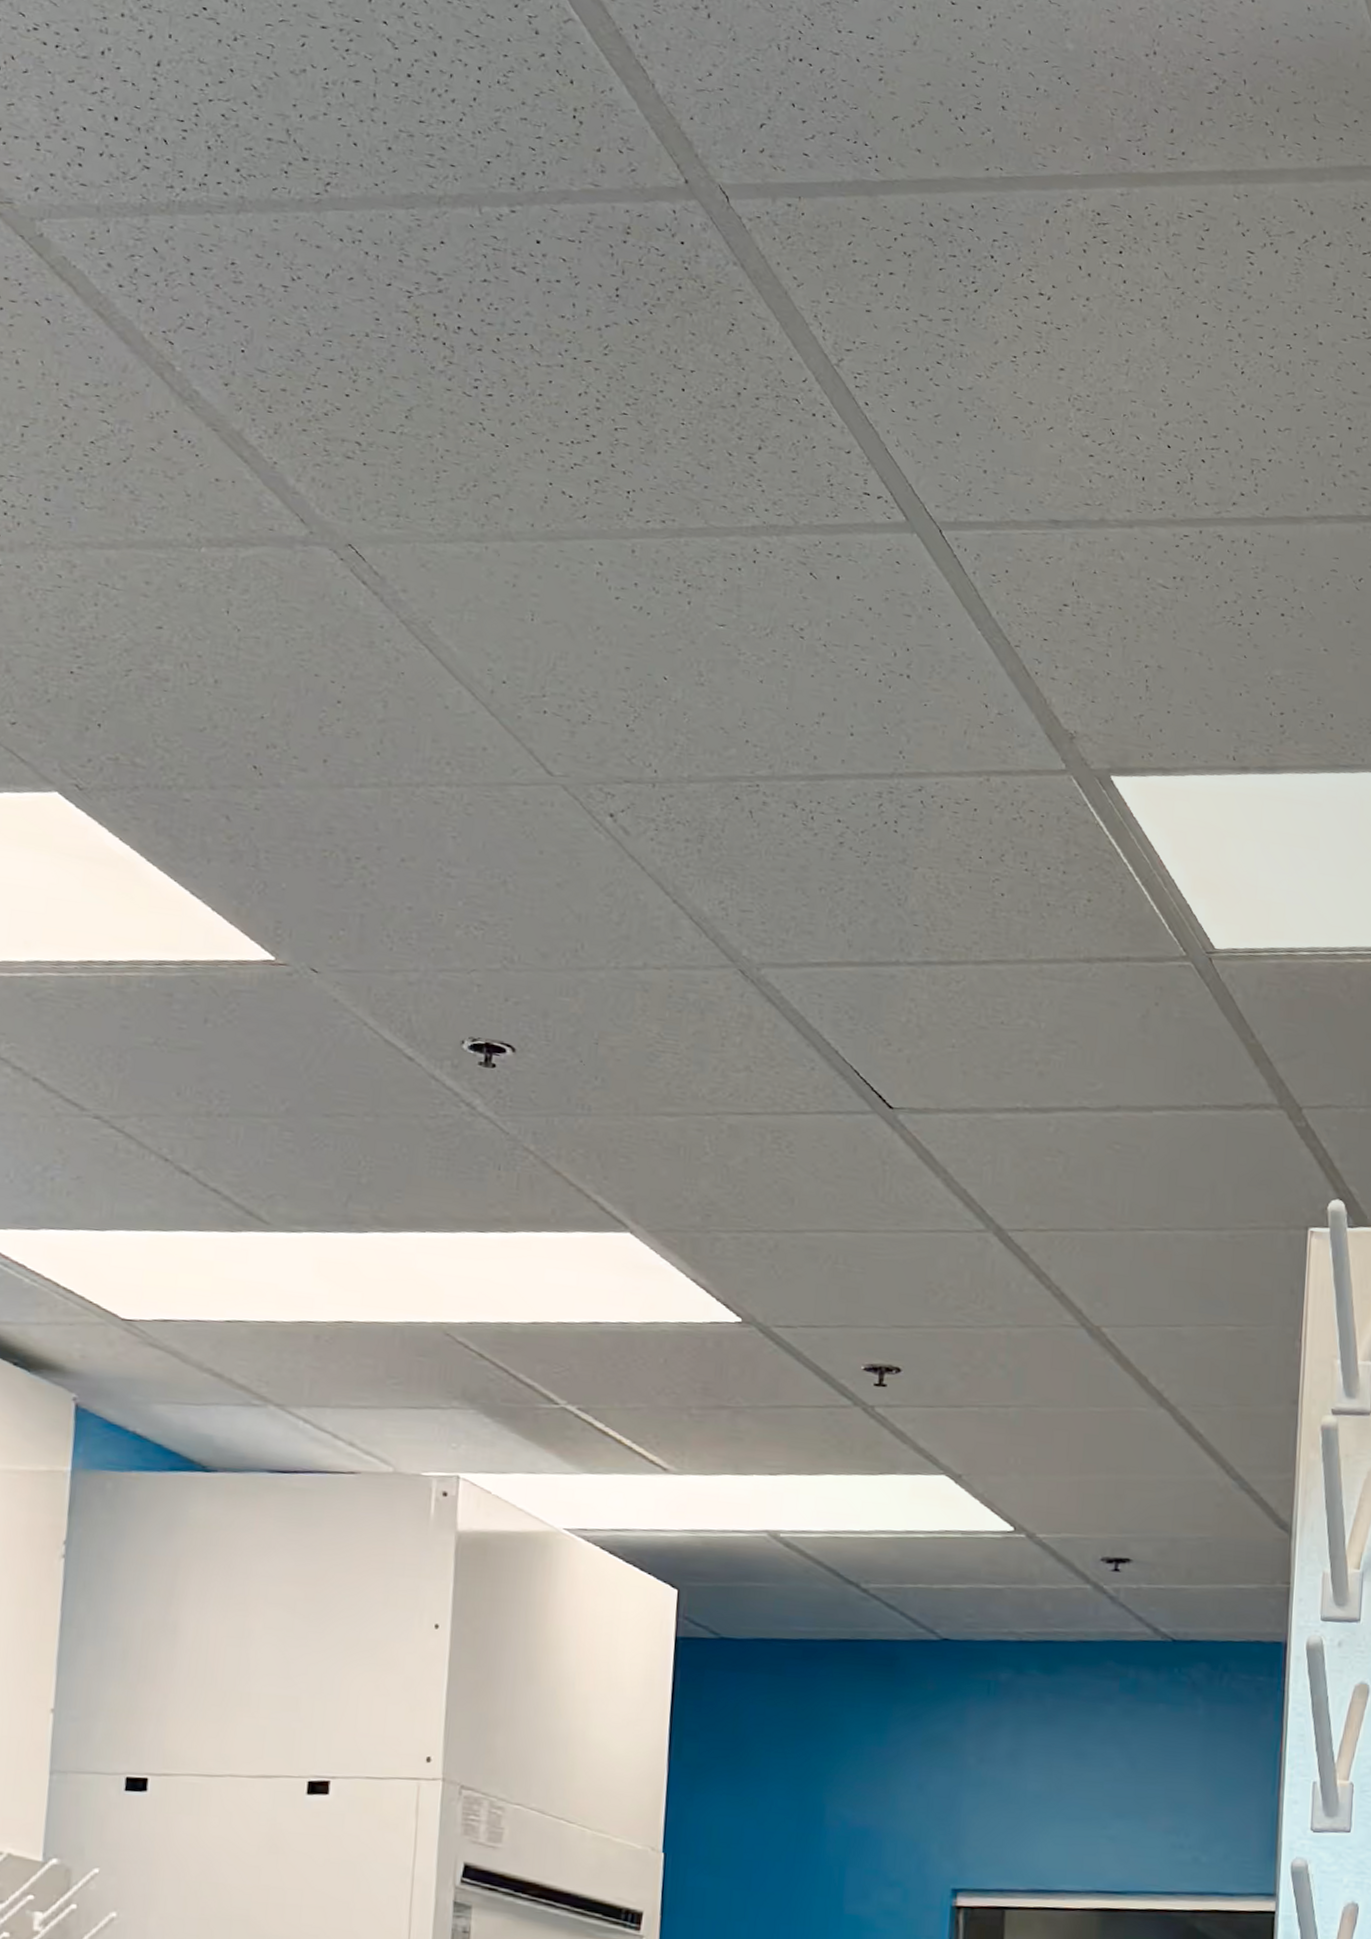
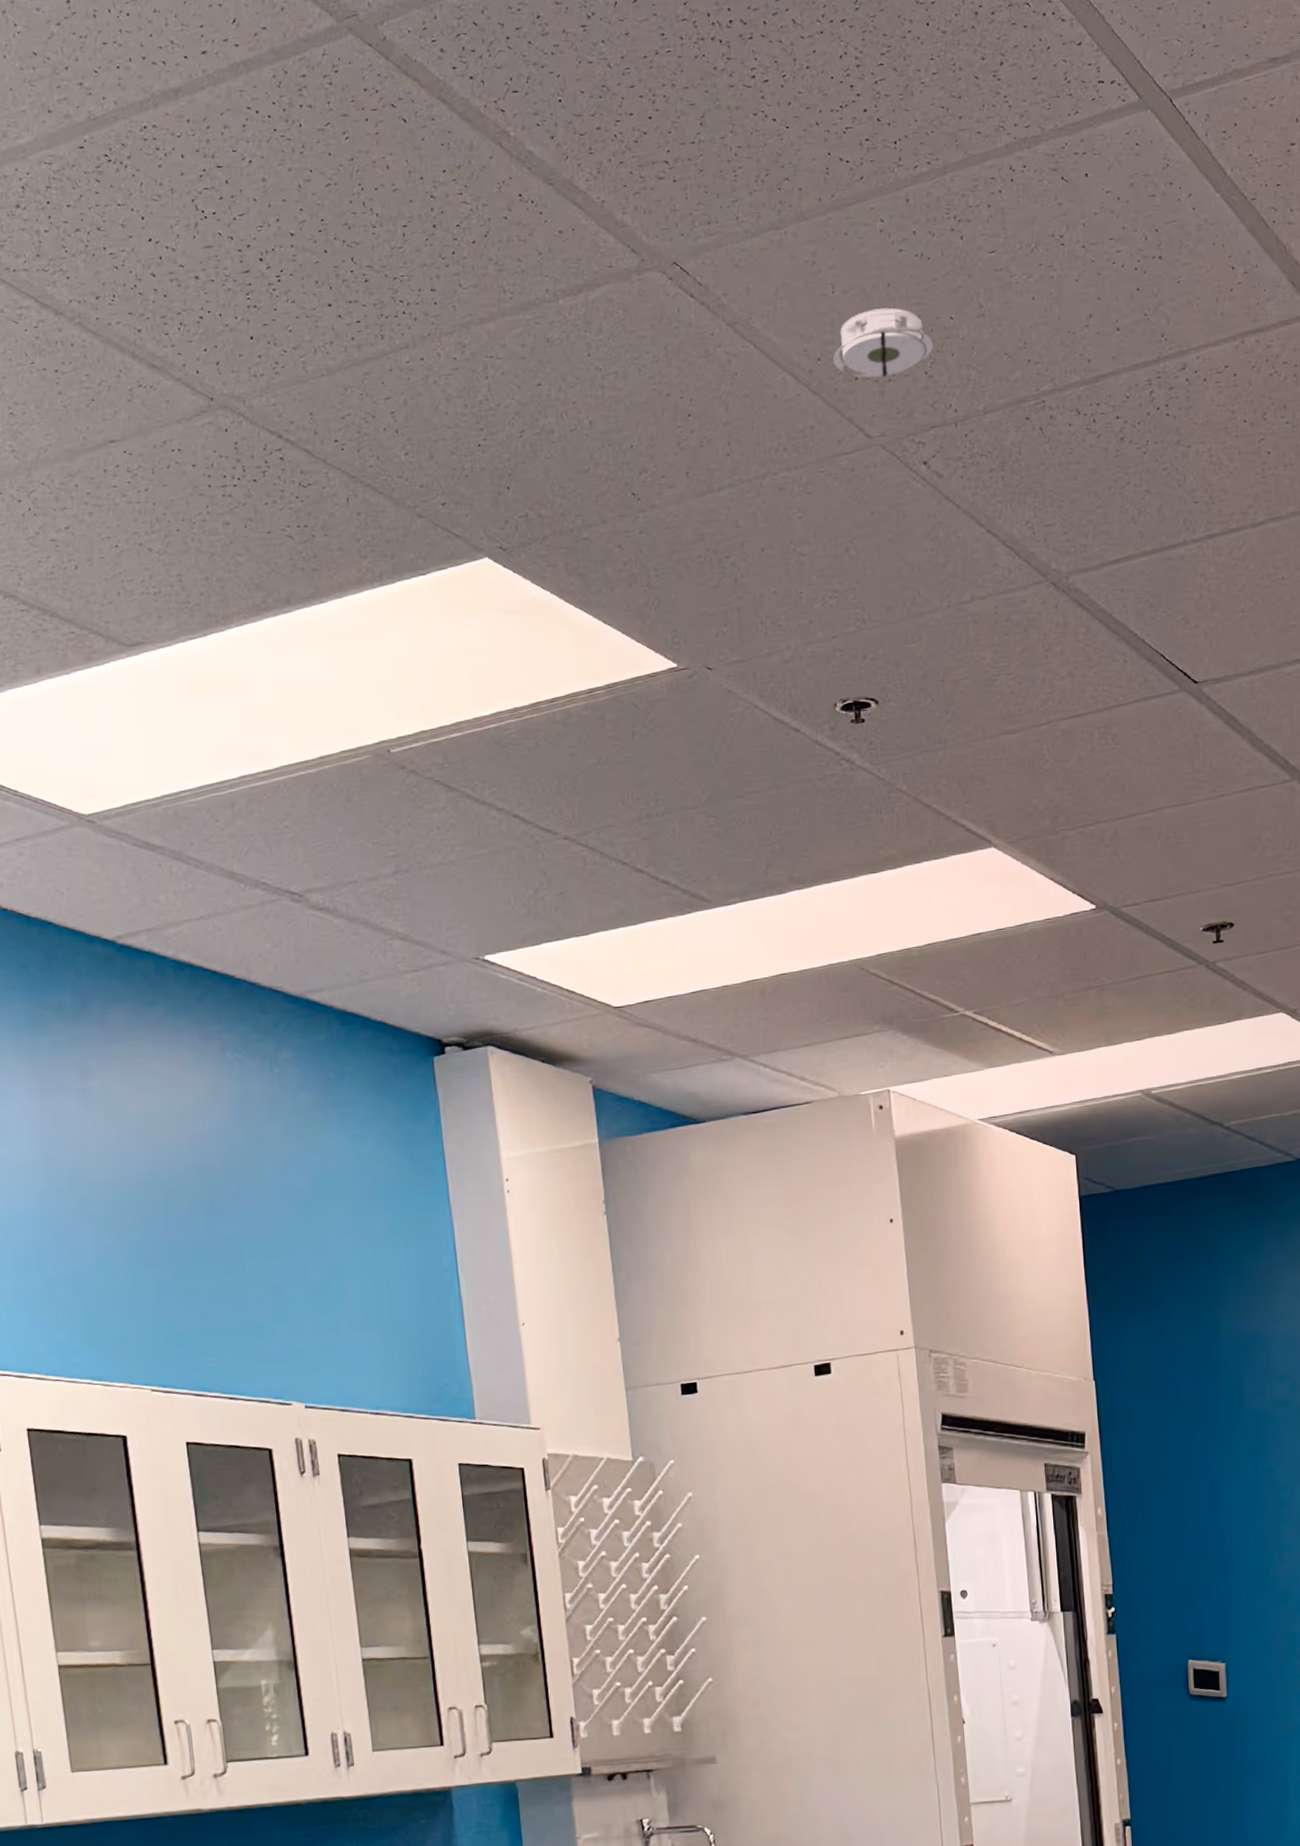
smoke detector: none [513,647,641,719] -> present [830,308,934,386]

